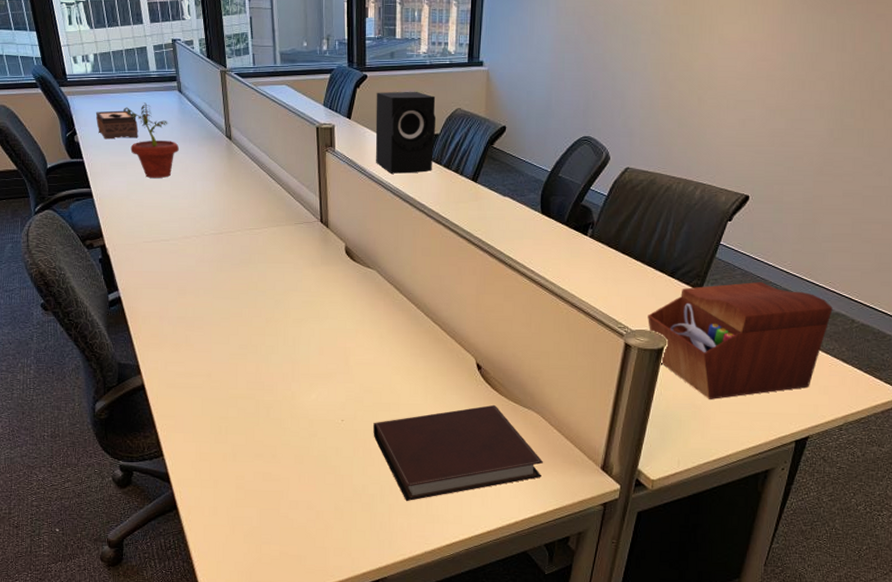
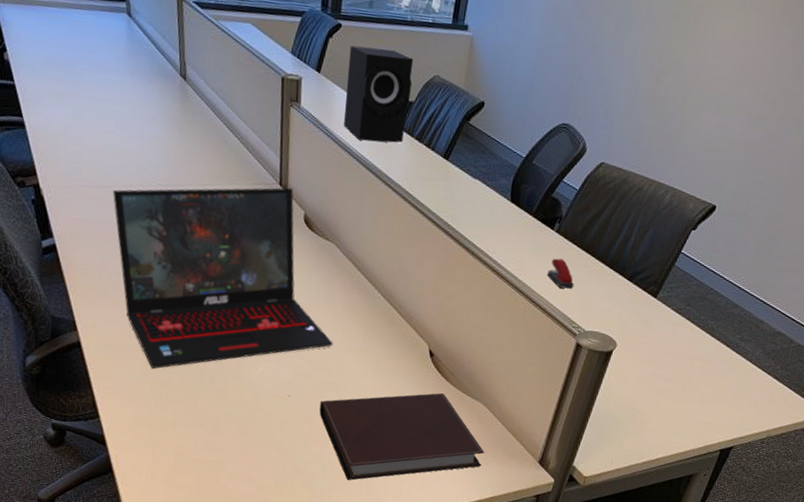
tissue box: present [95,110,139,139] -> none [29,26,80,64]
potted plant: present [122,103,179,178] -> none [61,23,126,115]
laptop: none [170,223,381,405] -> present [113,187,333,369]
stapler: none [586,262,615,290] -> present [547,258,574,289]
sewing box: present [648,282,833,399] -> none [601,293,776,405]

